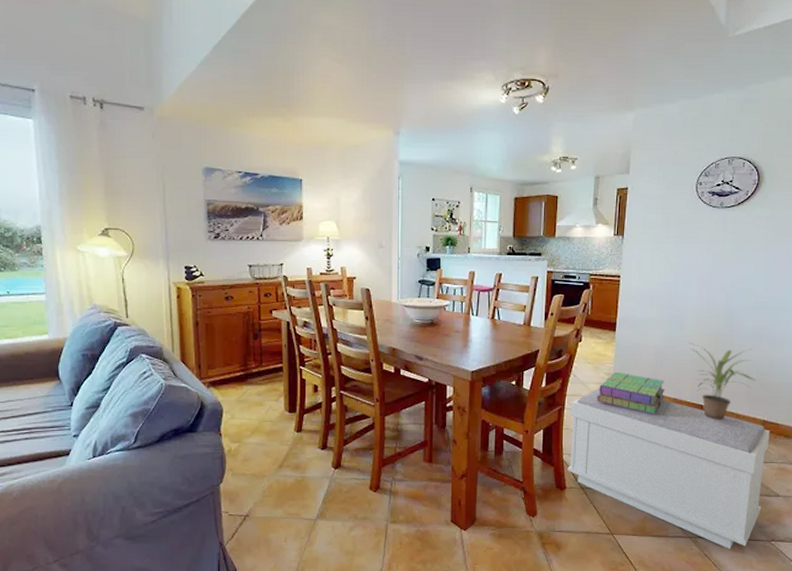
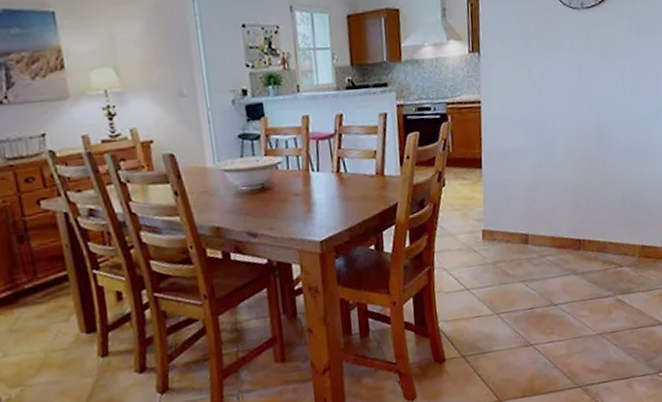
bench: present [567,388,770,549] -> none [441,238,650,391]
stack of books: present [597,371,665,415] -> none [468,215,542,259]
potted plant: present [689,342,757,420] -> none [561,167,632,253]

